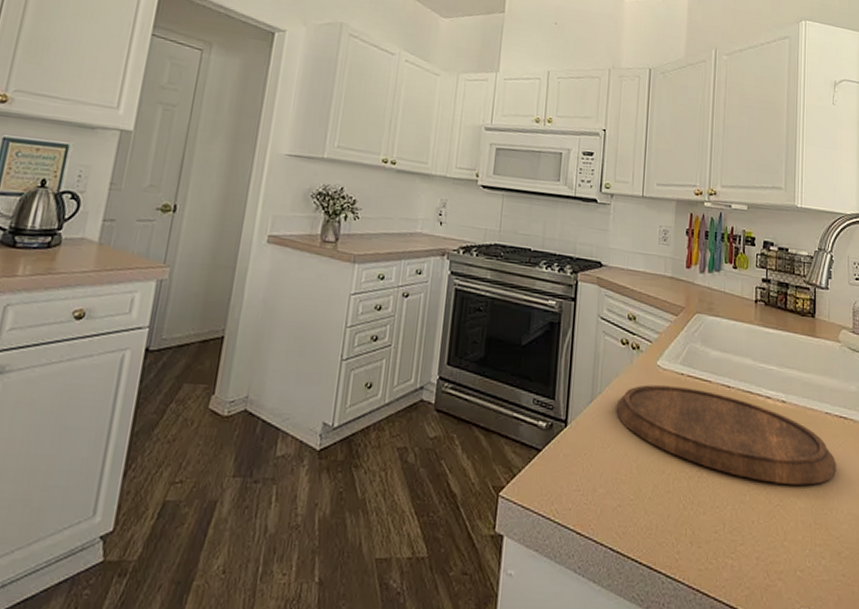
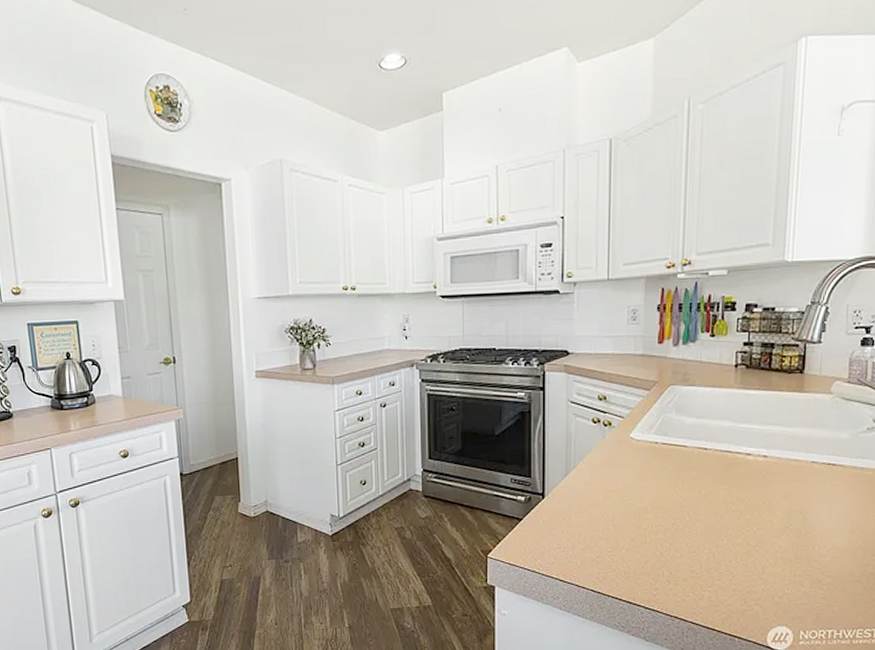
cutting board: present [616,384,836,485] -> none [590,453,821,528]

